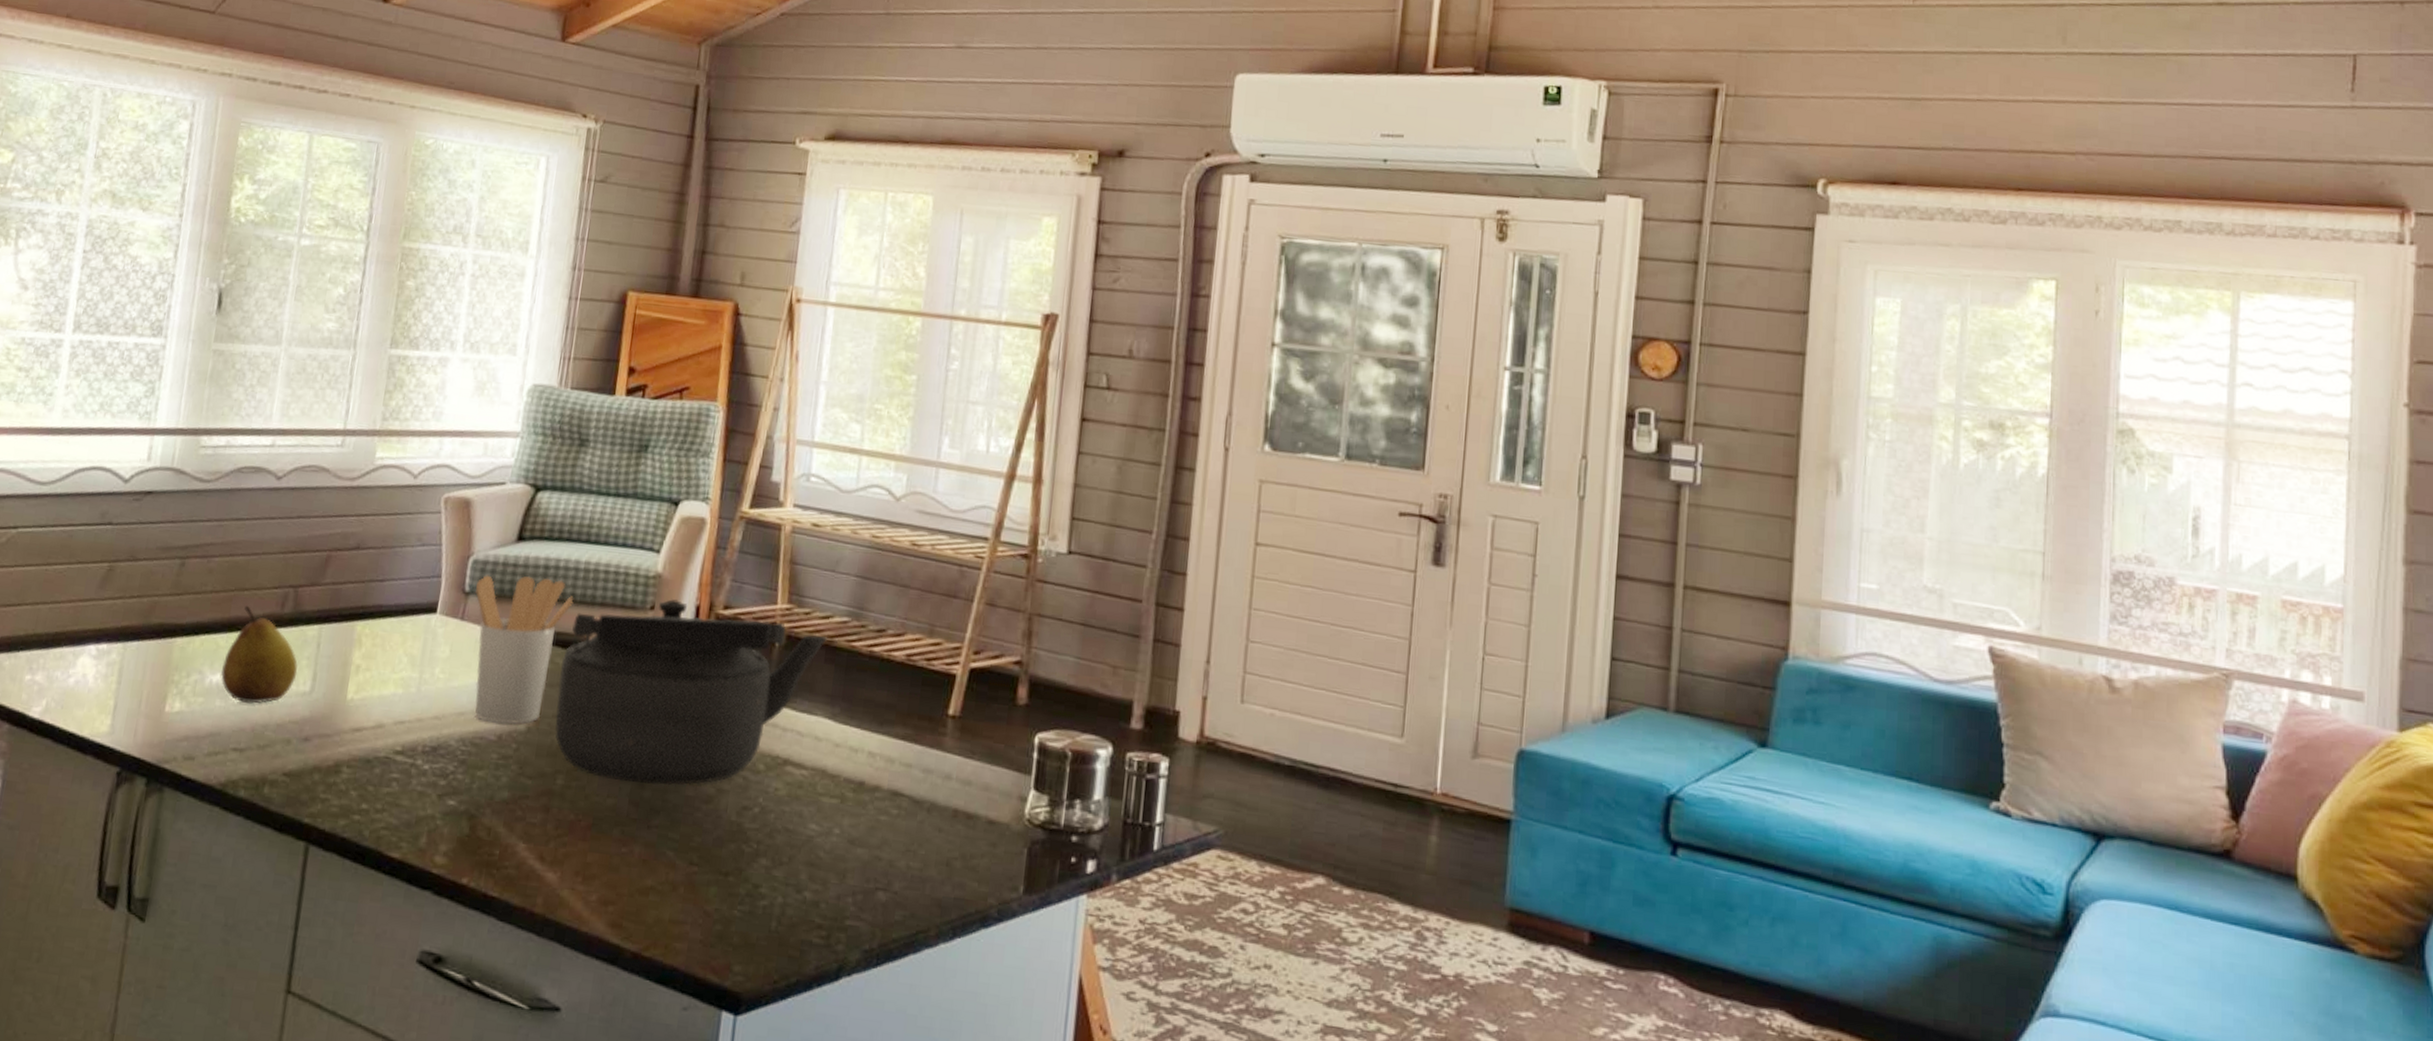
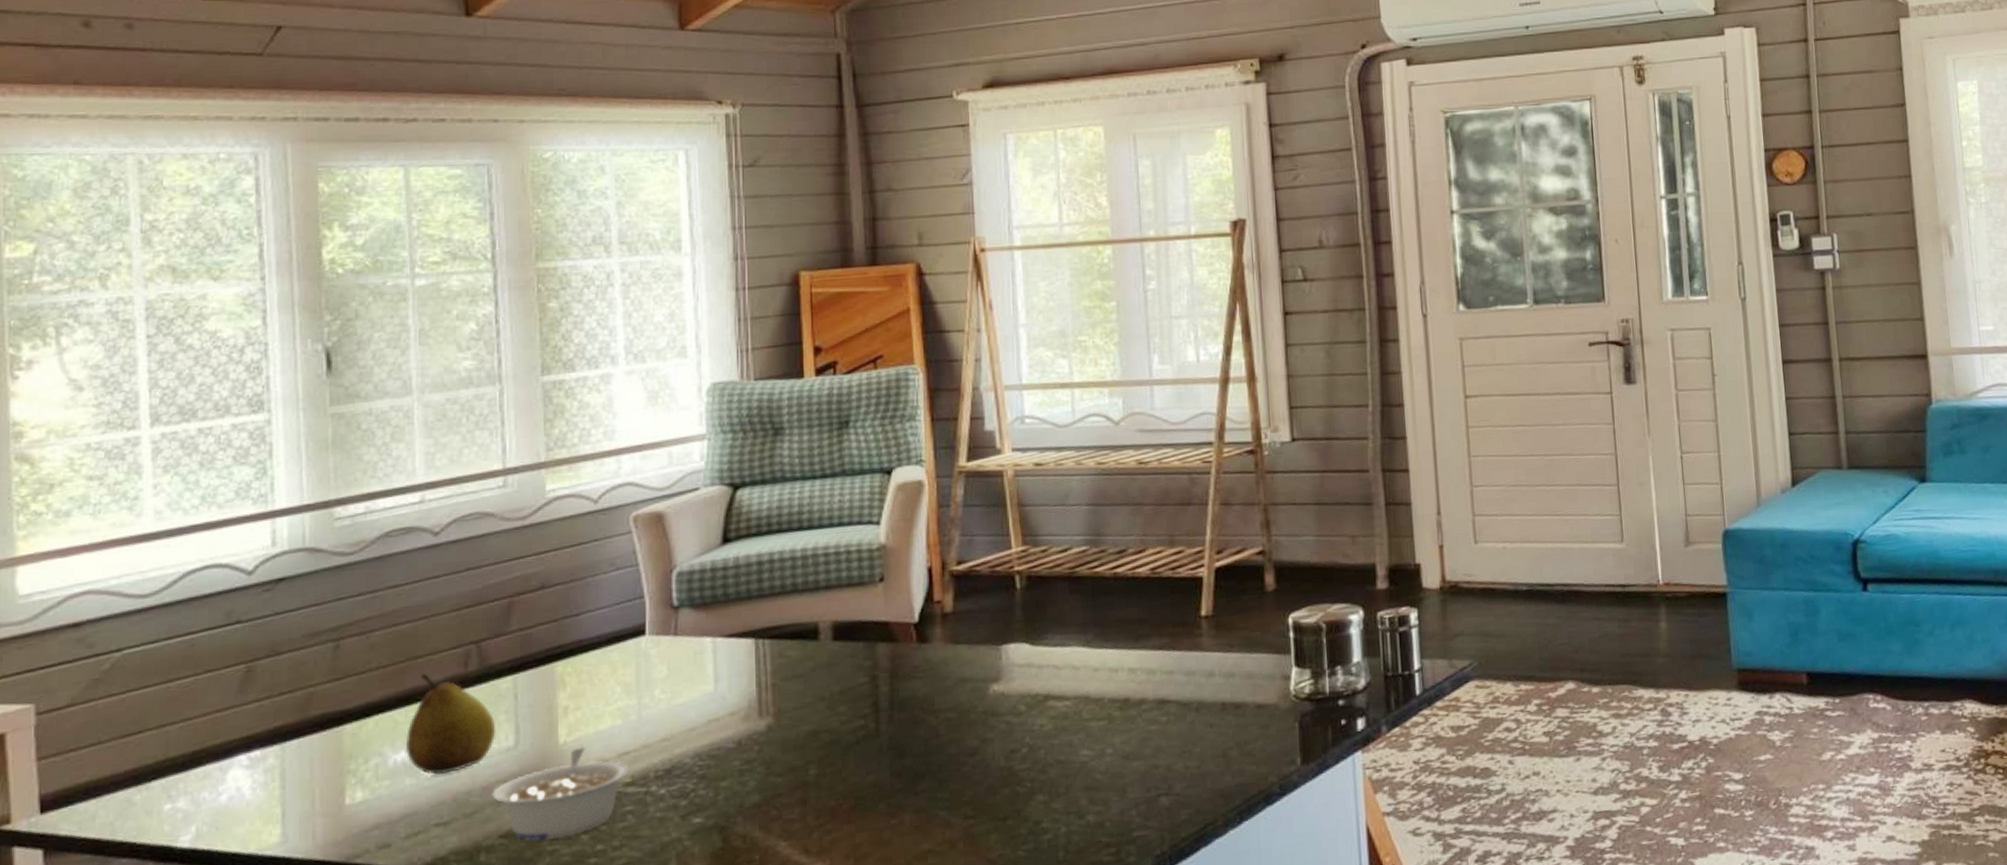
legume: none [283,706,402,790] -> present [492,745,629,842]
utensil holder: present [475,575,574,725] -> none [684,573,796,732]
kettle: present [555,599,828,786] -> none [793,564,1070,757]

